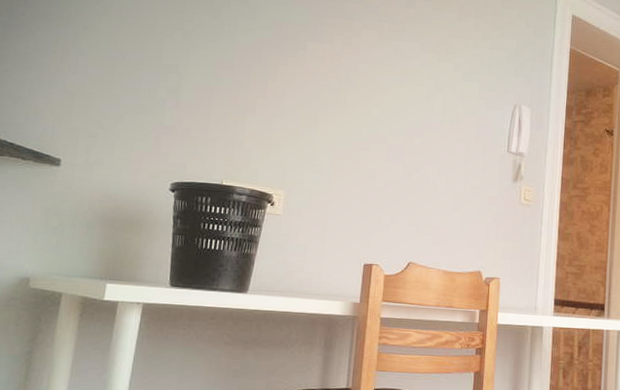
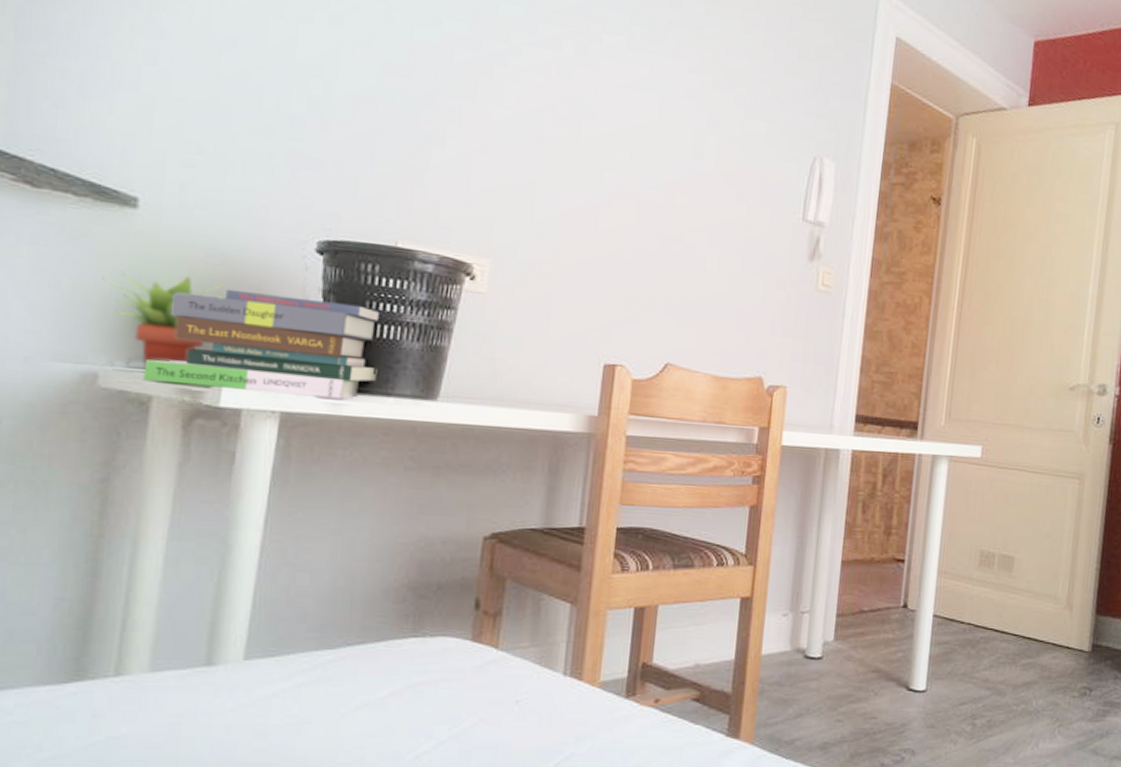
succulent plant: none [36,209,111,274] -> present [102,273,226,368]
books: none [57,218,209,293] -> present [143,289,379,399]

